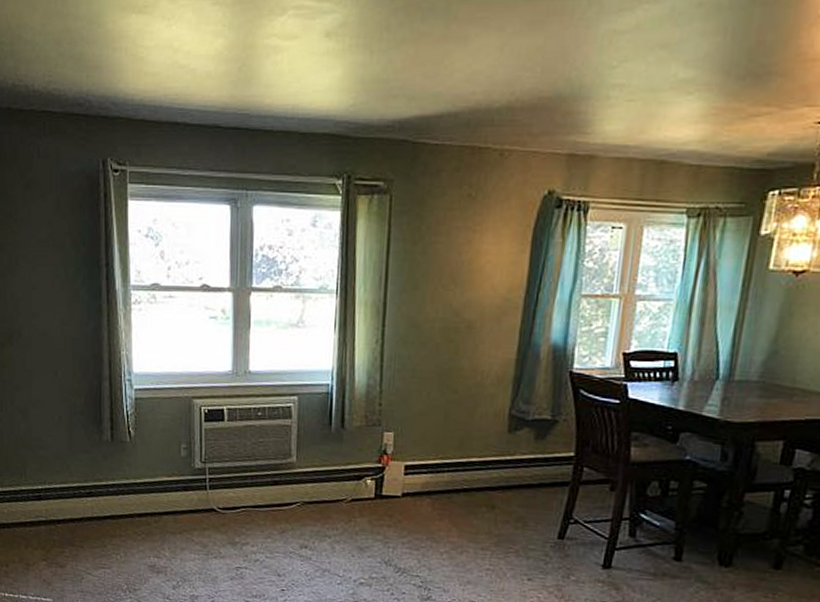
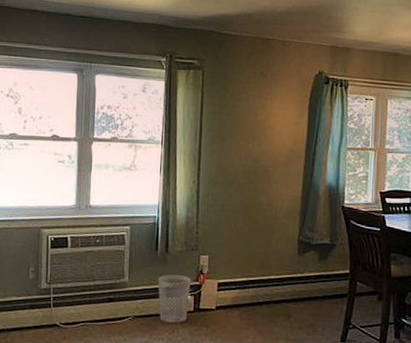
wastebasket: none [331,454,372,512] -> present [157,274,191,323]

